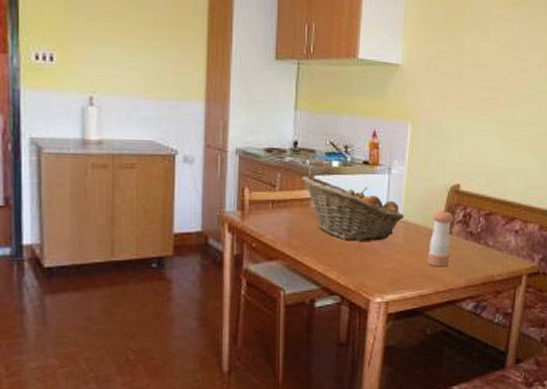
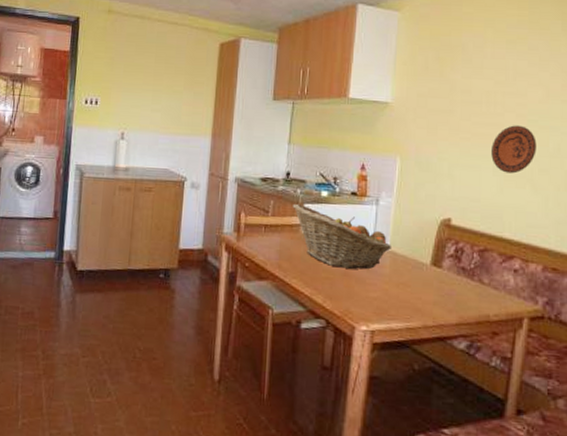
pepper shaker: present [427,209,454,267] -> none [415,242,444,301]
decorative plate: none [496,89,536,138] -> present [491,125,537,174]

